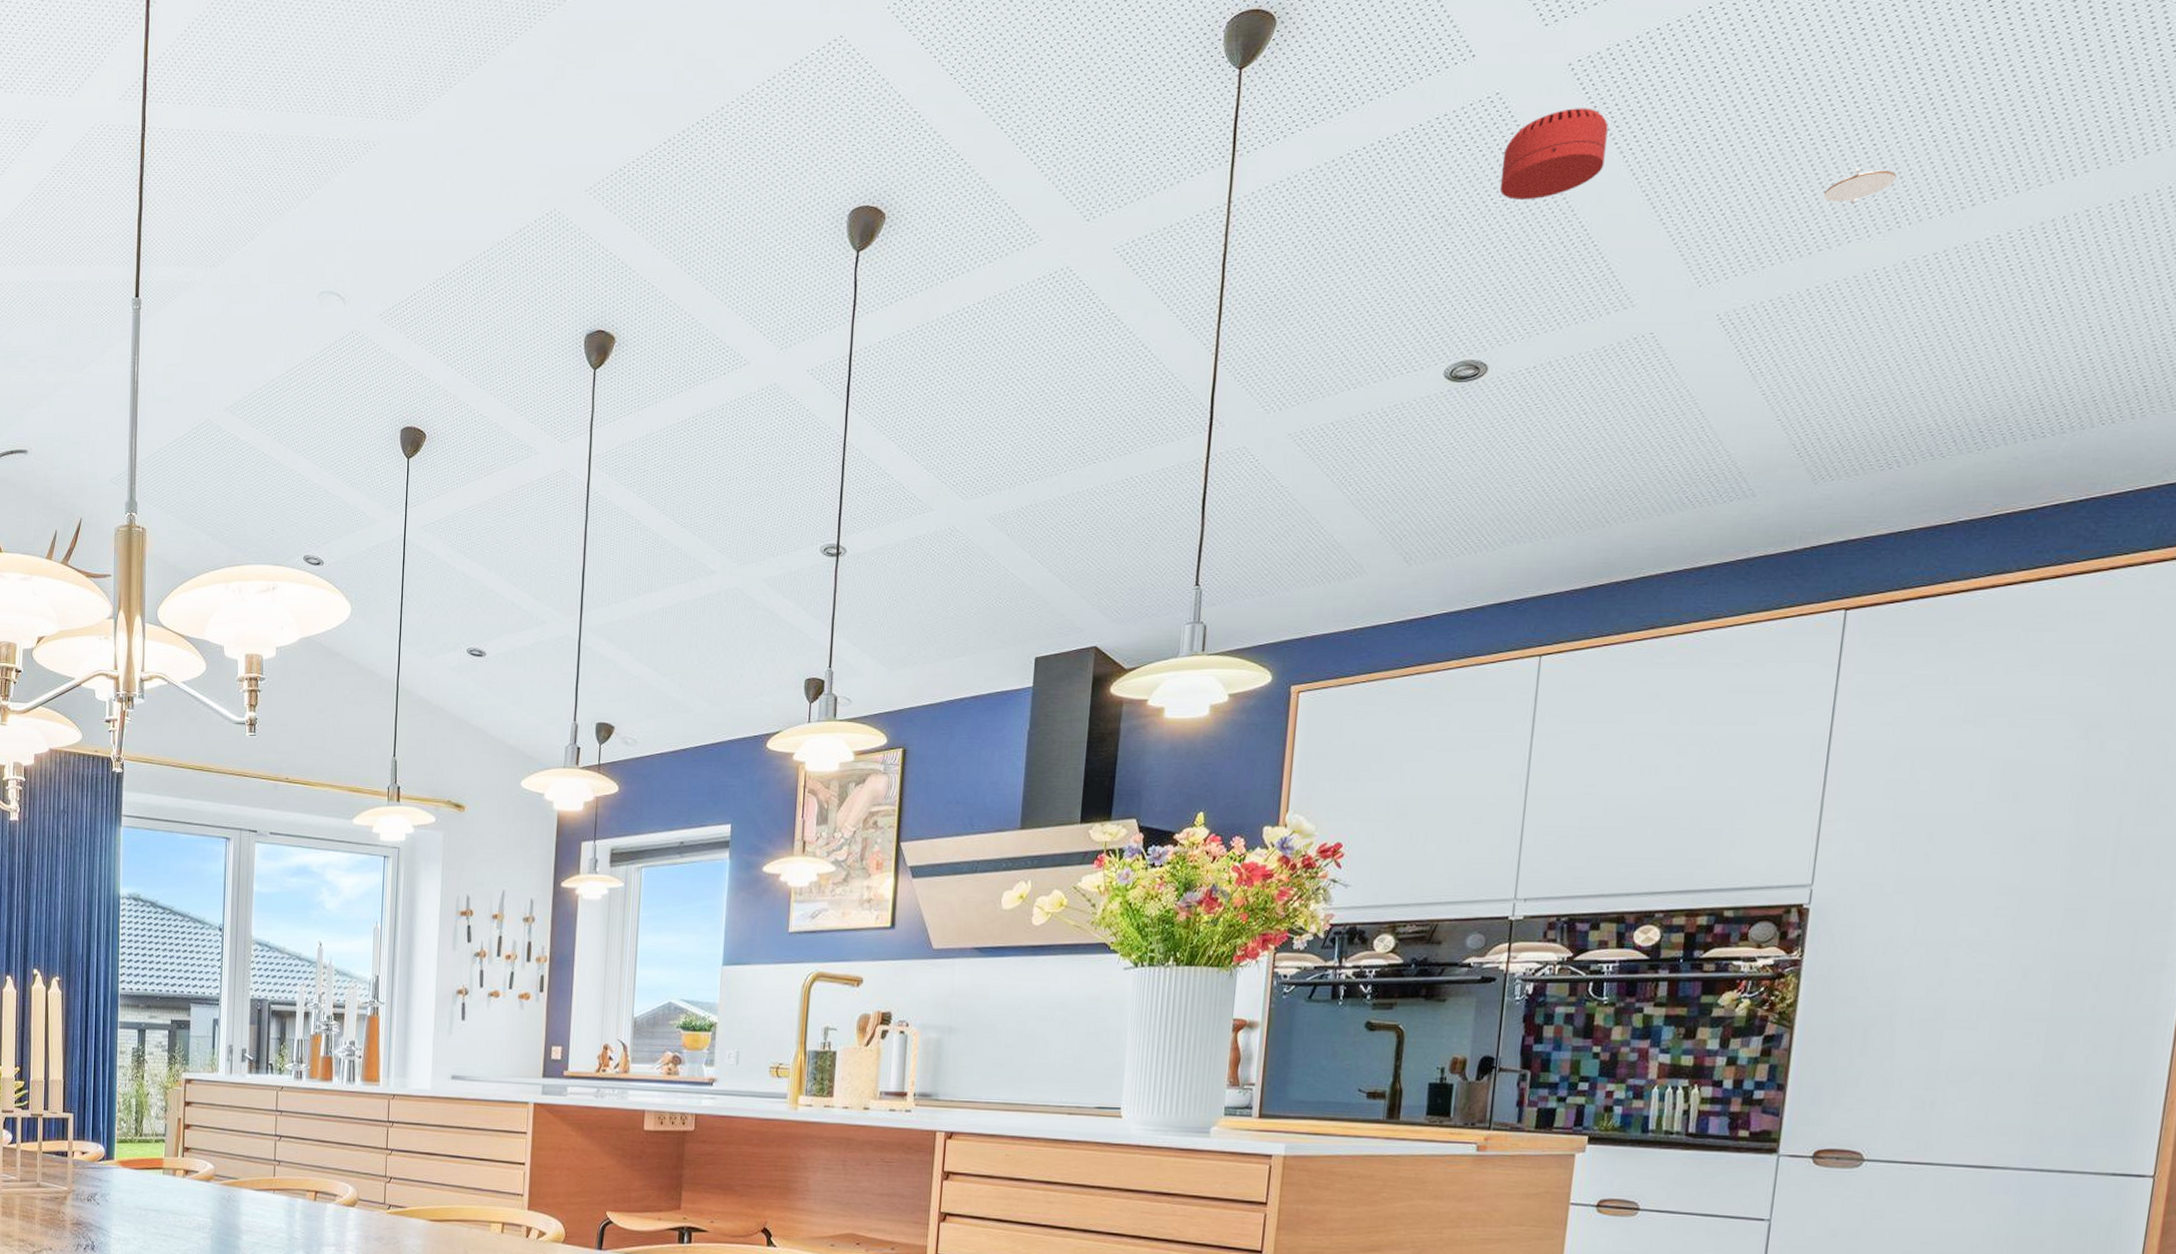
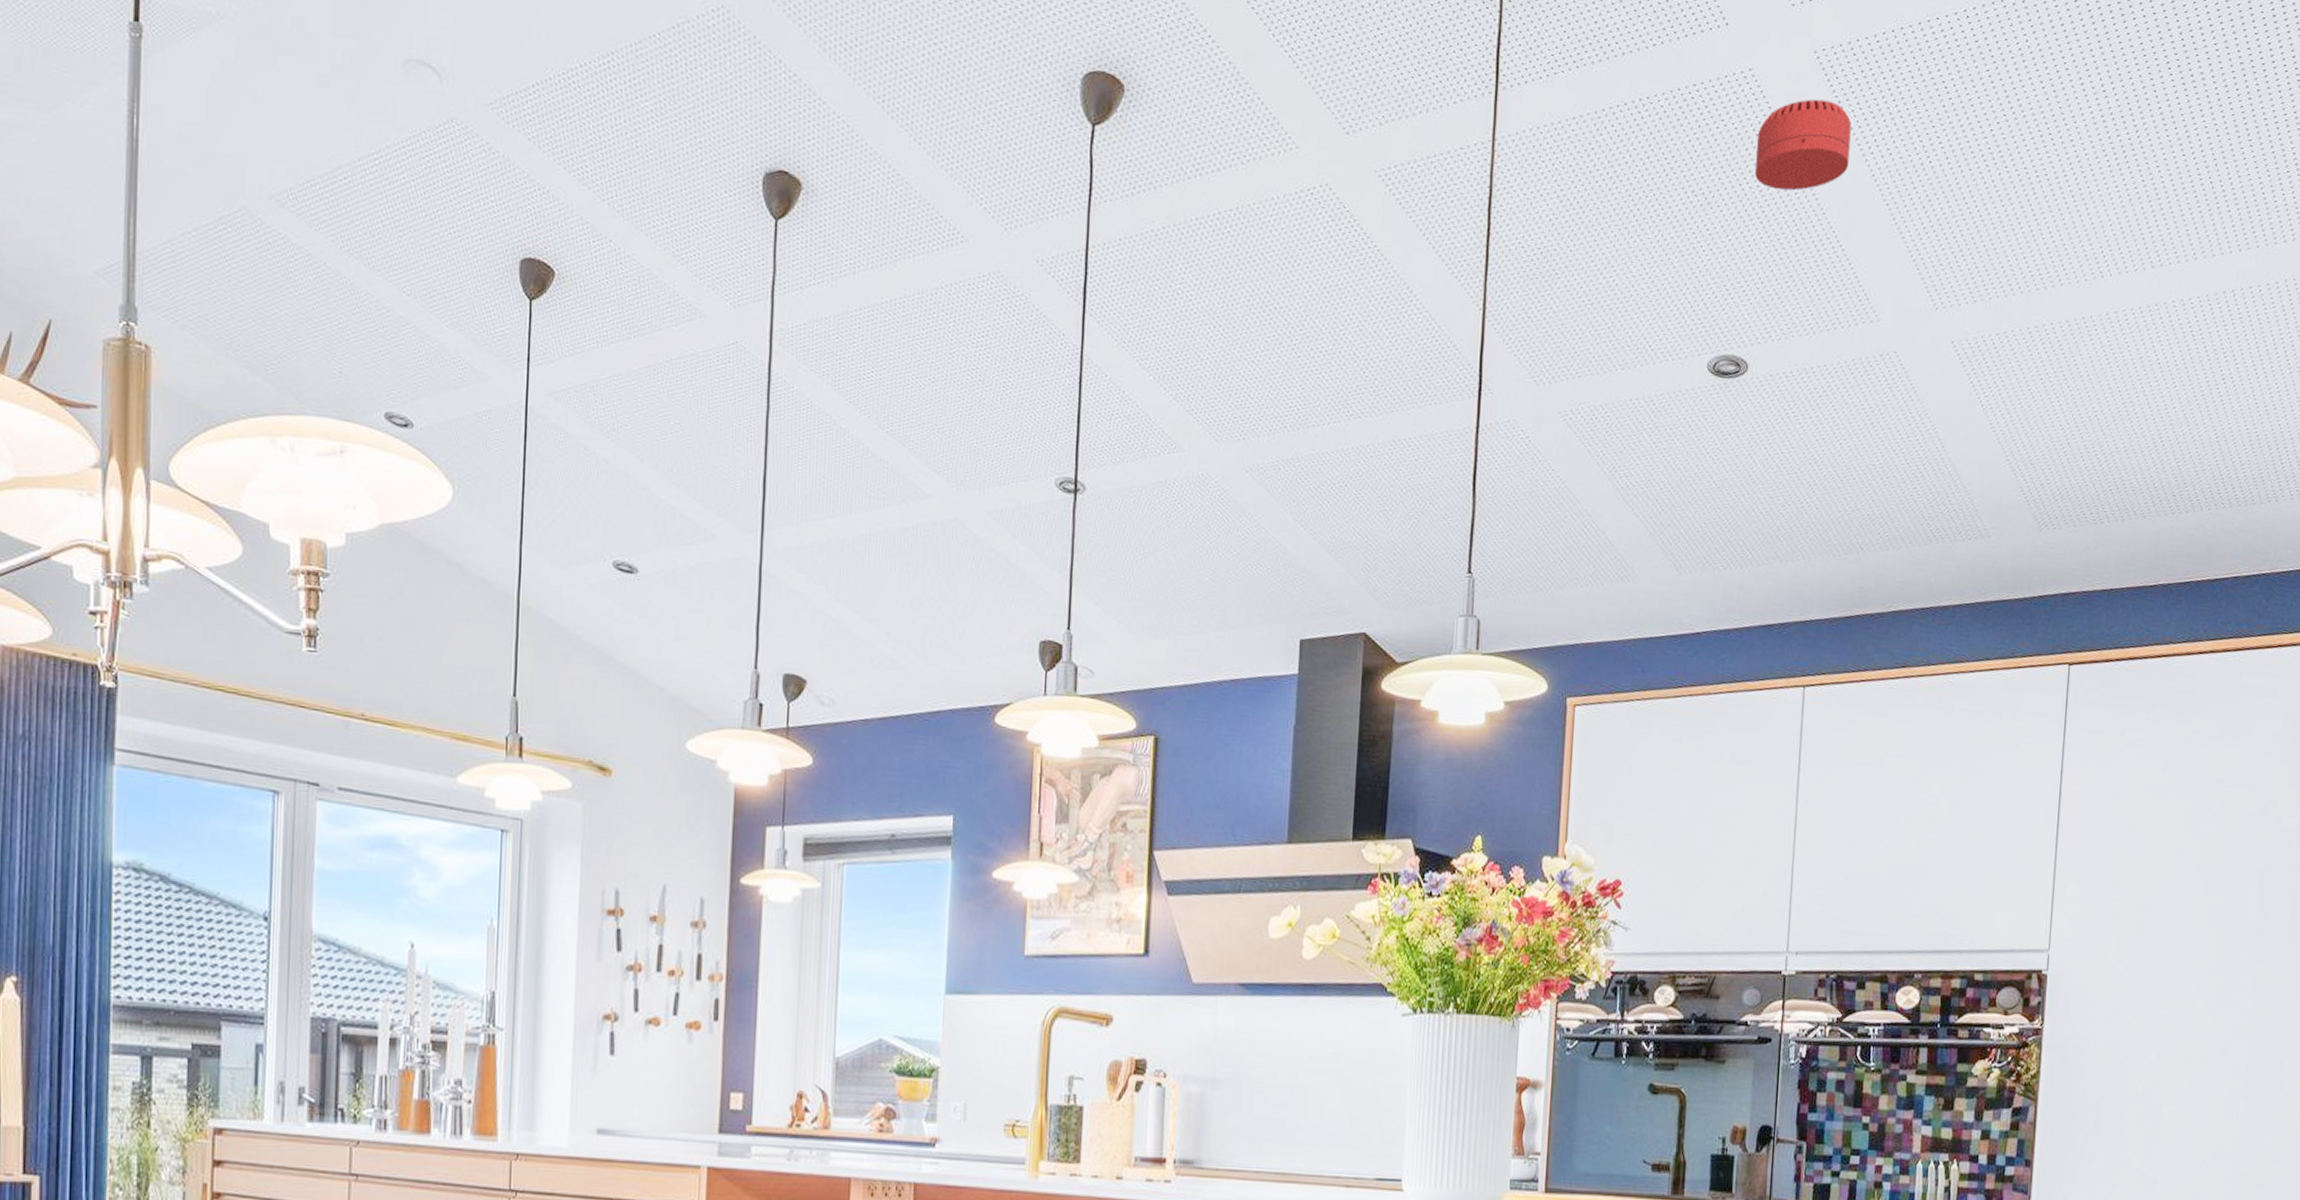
recessed light: present [1824,166,1897,204] -> none [2039,209,2099,247]

